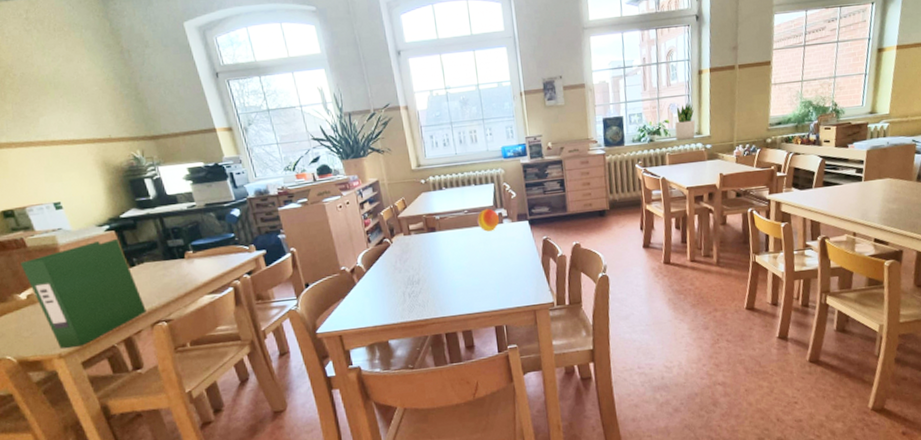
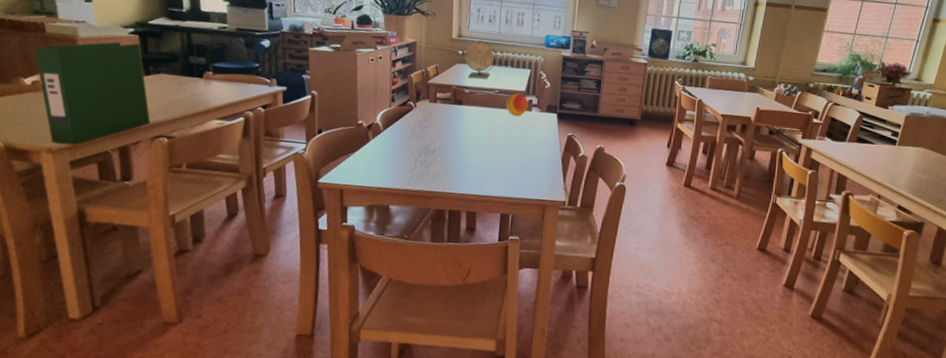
globe: none [427,165,459,205] -> present [464,40,497,79]
planter: present [674,102,696,141] -> none [720,30,744,69]
potted flower: none [830,100,865,123] -> present [876,63,911,85]

